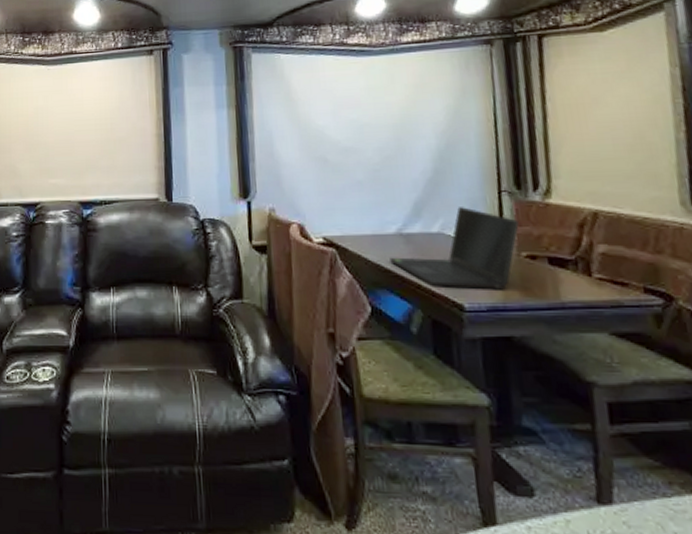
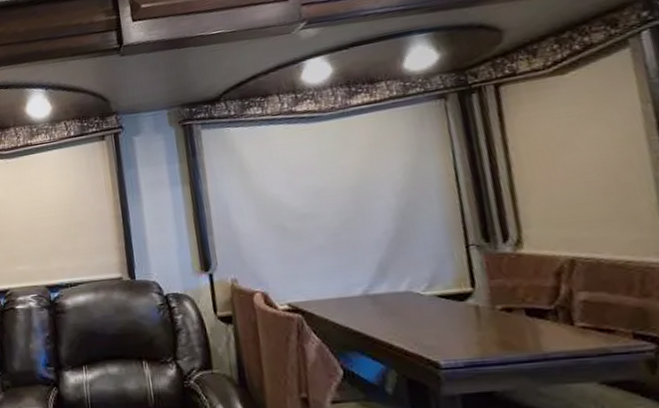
laptop: present [389,207,519,290] -> none [358,264,491,346]

